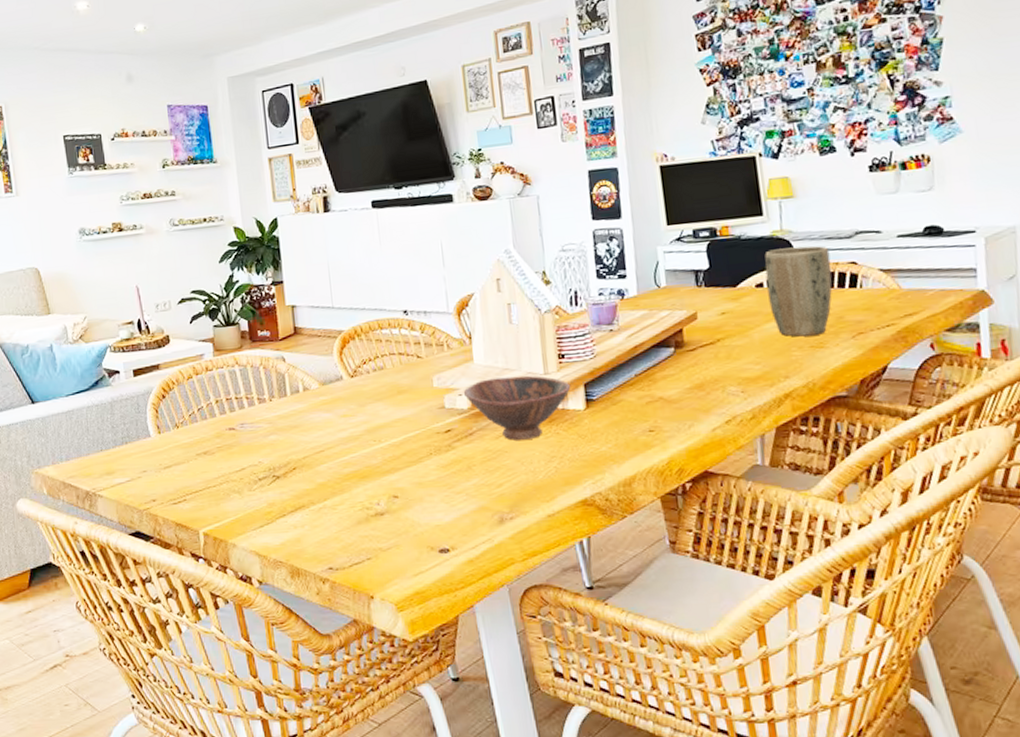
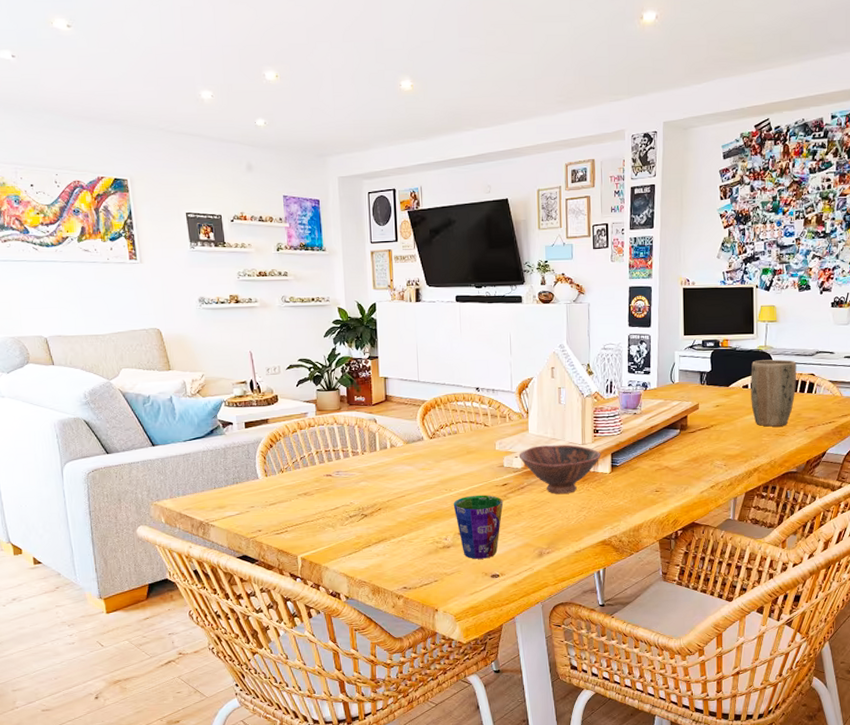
cup: none [384,445,448,529] -> present [453,495,504,559]

